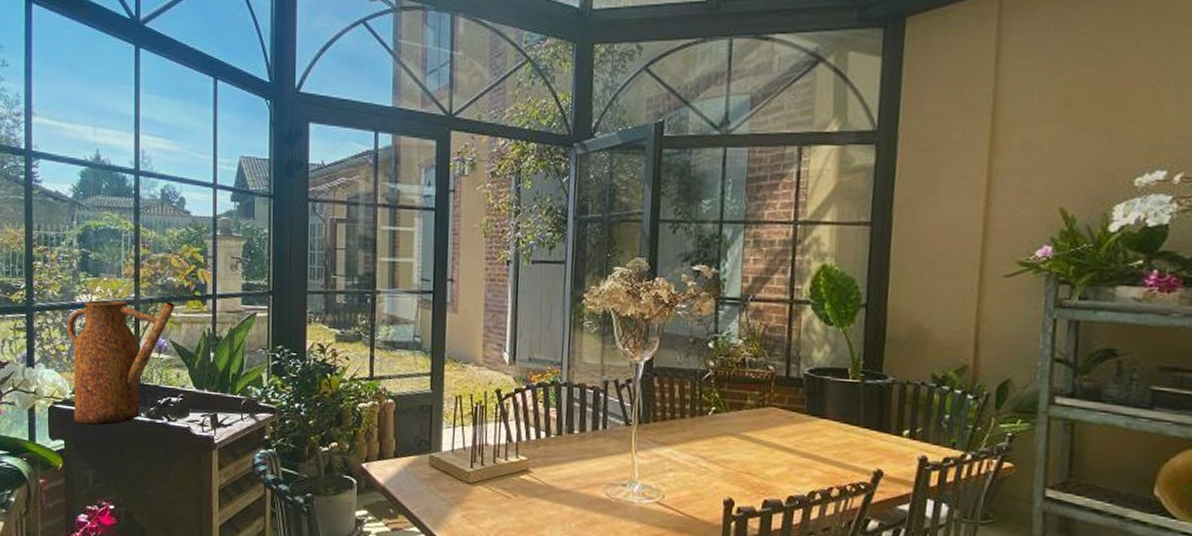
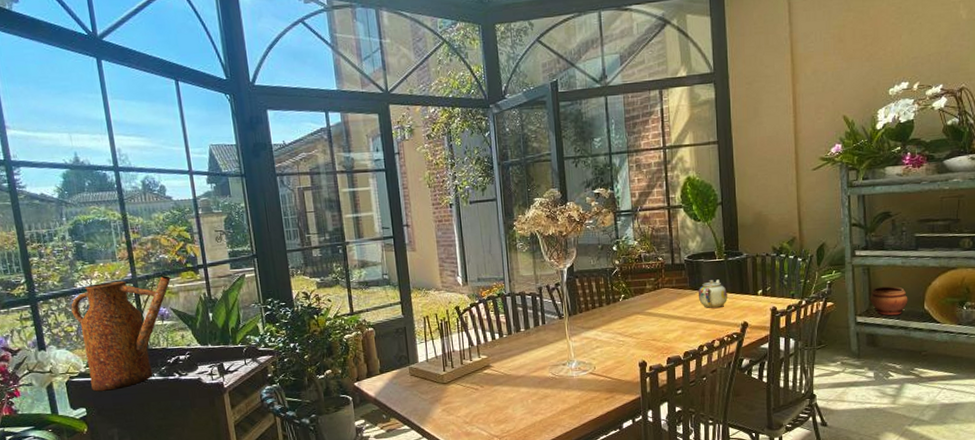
teapot: none [816,406,859,446] -> present [698,279,727,309]
planter pot: none [1069,452,1130,498] -> present [870,286,908,316]

